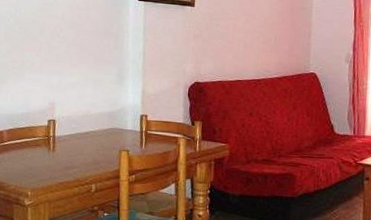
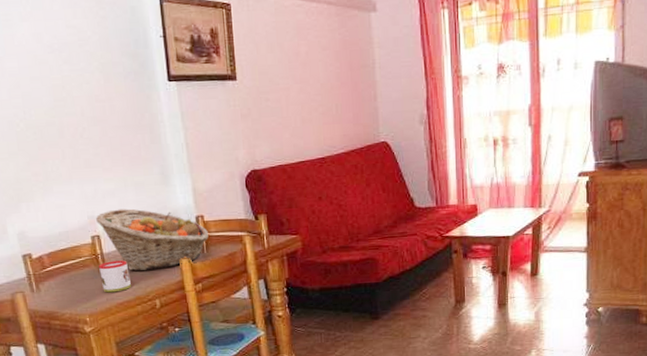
mug: none [48,144,74,173] -> present [99,260,131,293]
fruit basket: none [54,99,149,157] -> present [95,209,208,271]

